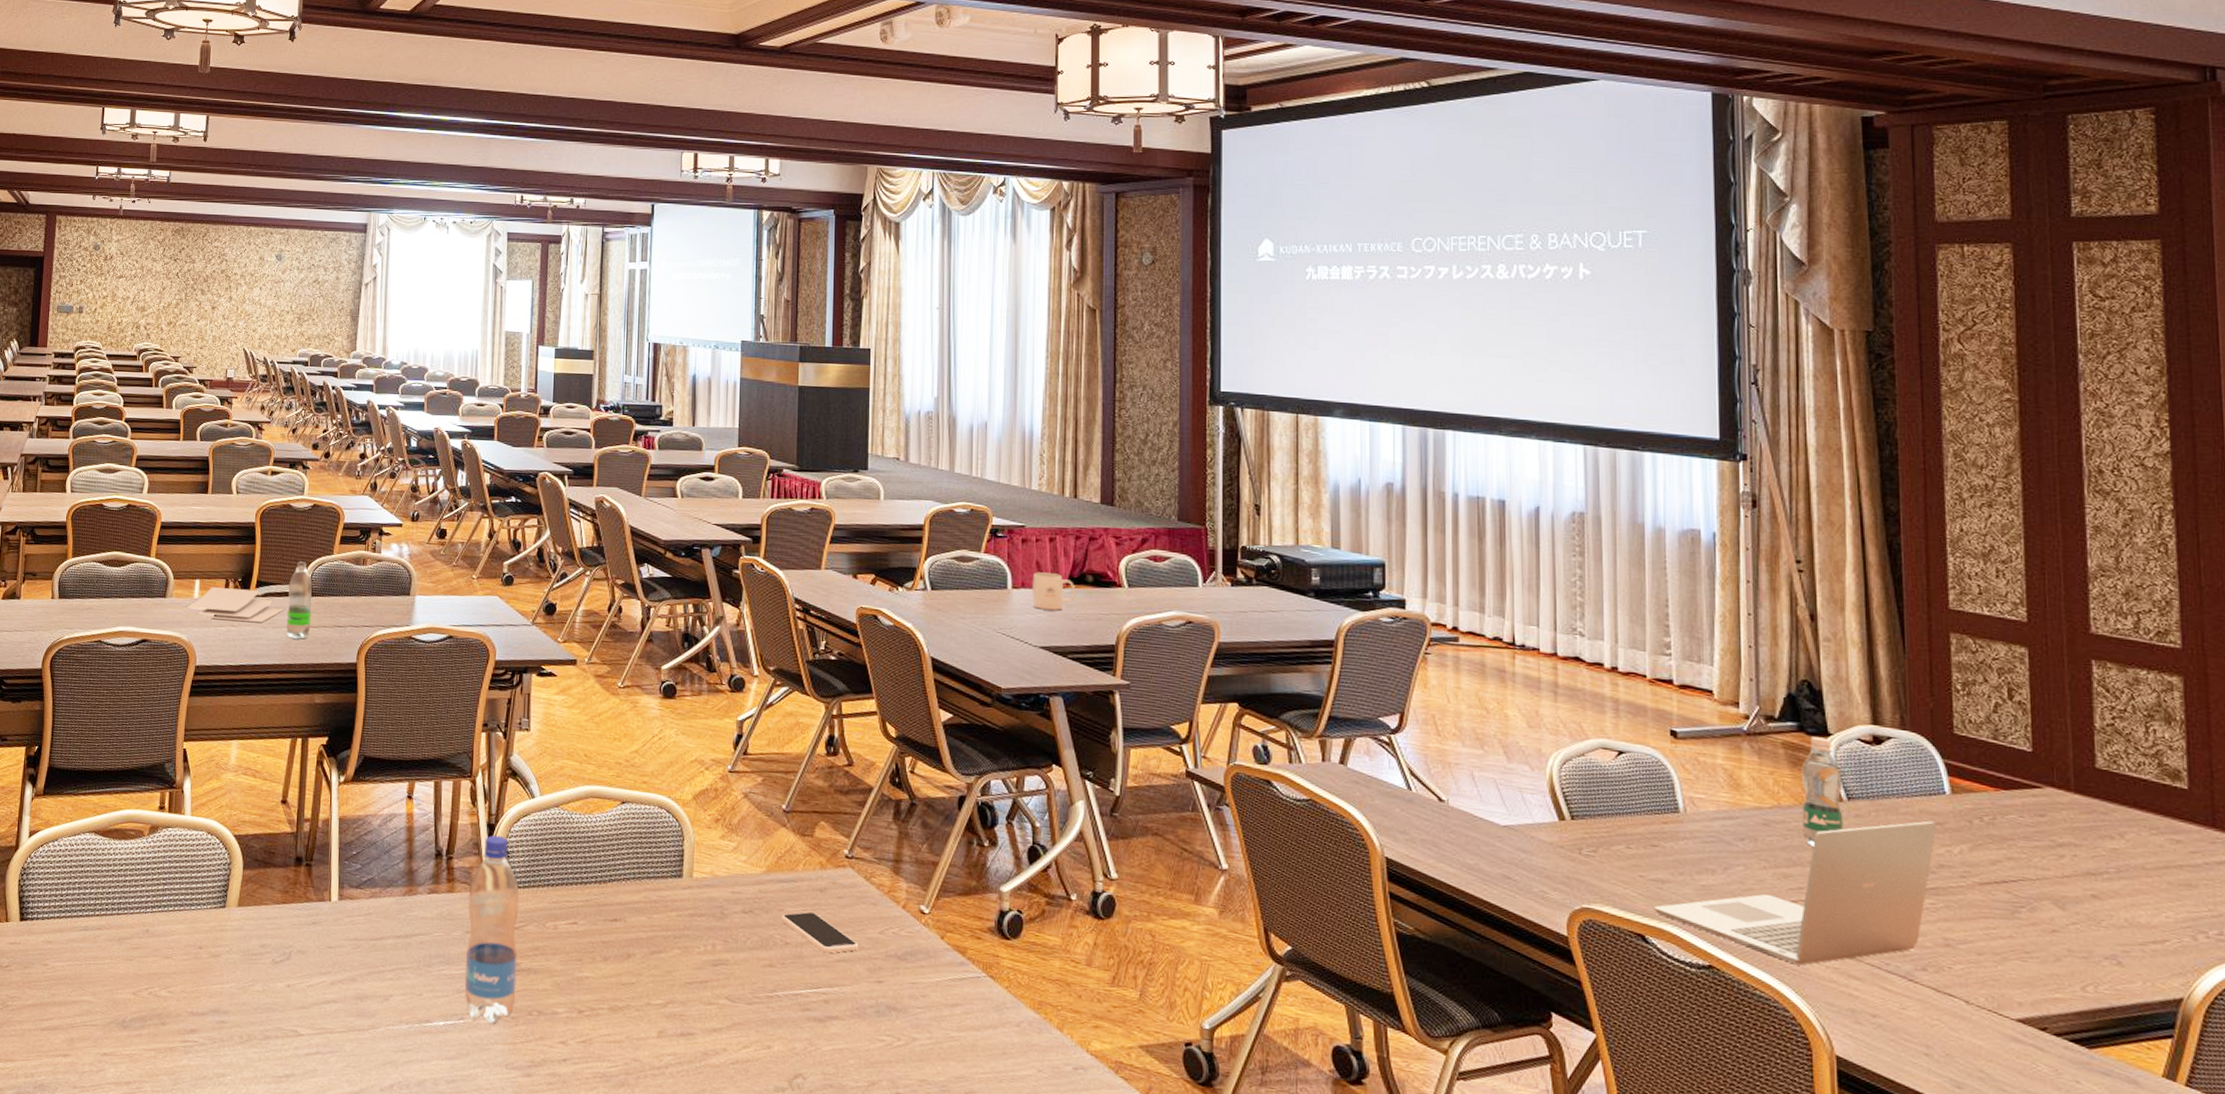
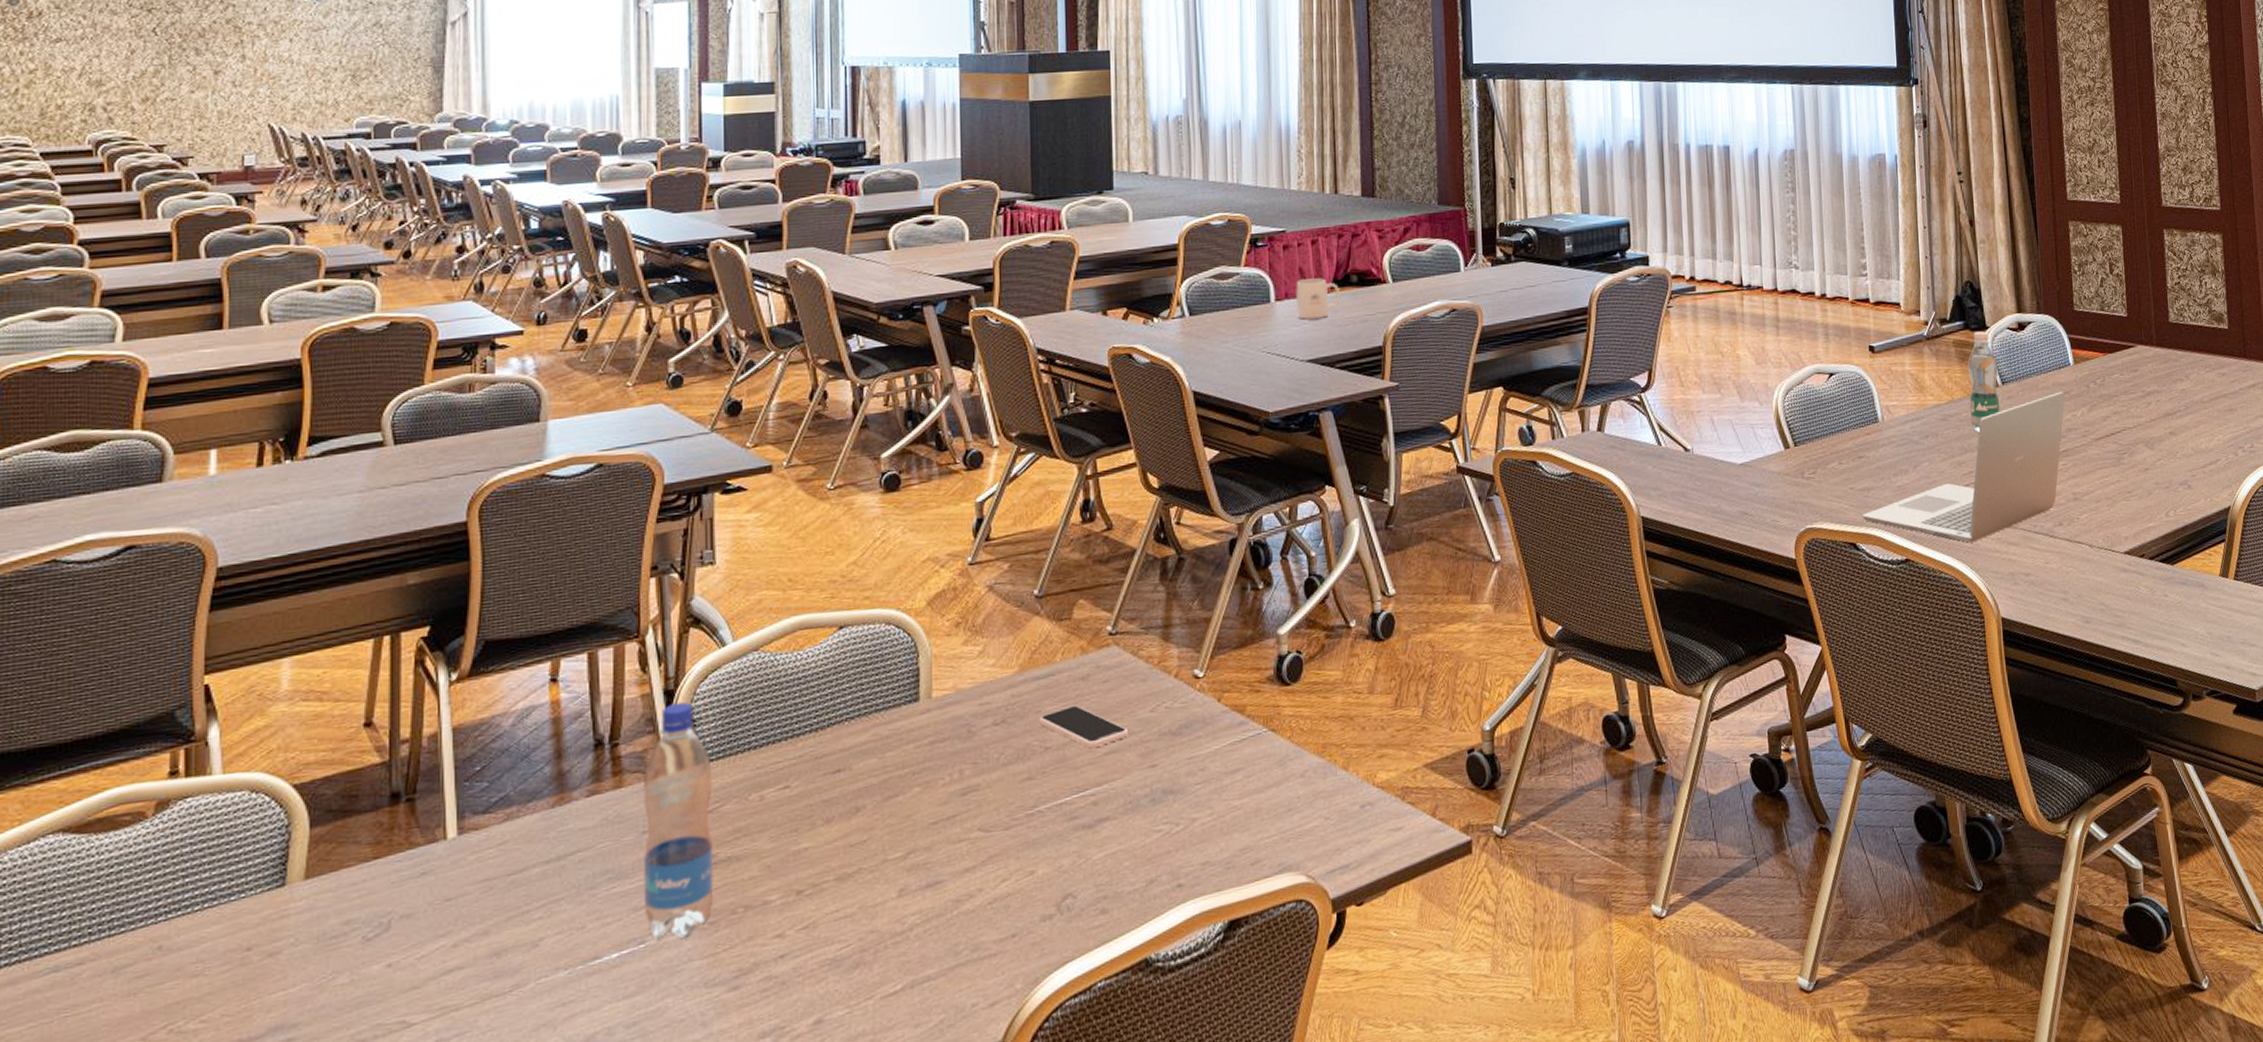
papers: present [187,587,285,622] -> none [198,450,354,499]
bottle: present [286,561,313,639] -> none [358,400,396,506]

